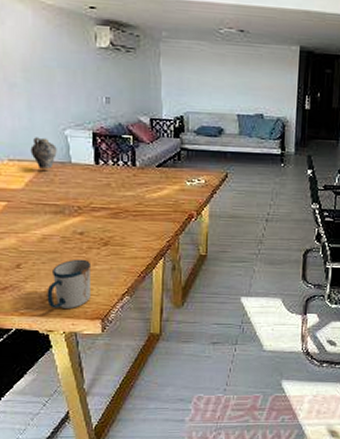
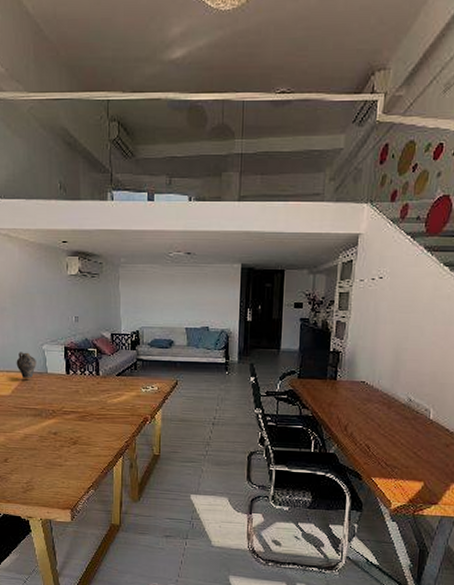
mug: present [47,259,92,308] -> none [28,455,63,499]

